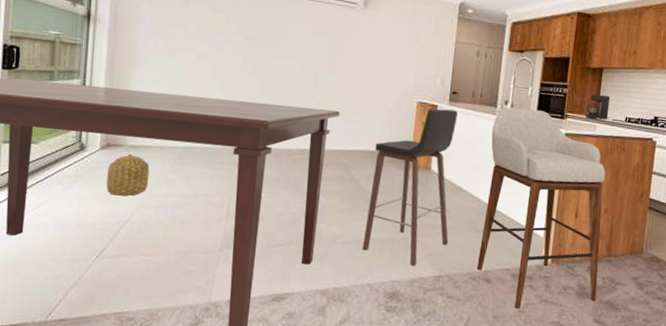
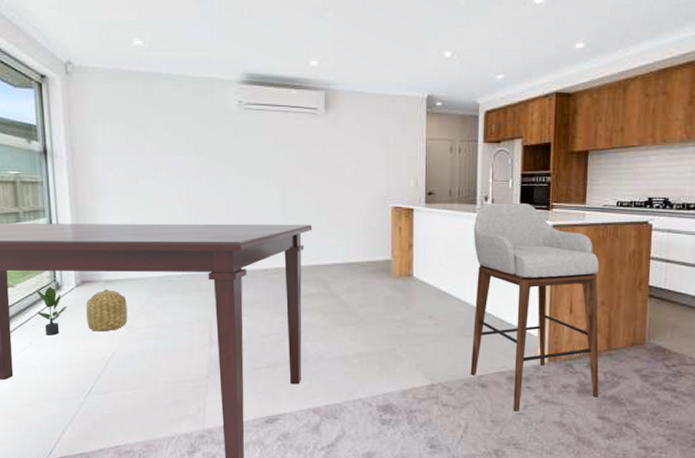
potted plant: none [57,146,89,195] -> present [35,286,67,336]
bar stool: present [362,108,458,266] -> none [350,212,439,377]
coffee maker: present [585,95,611,120] -> none [572,181,599,206]

